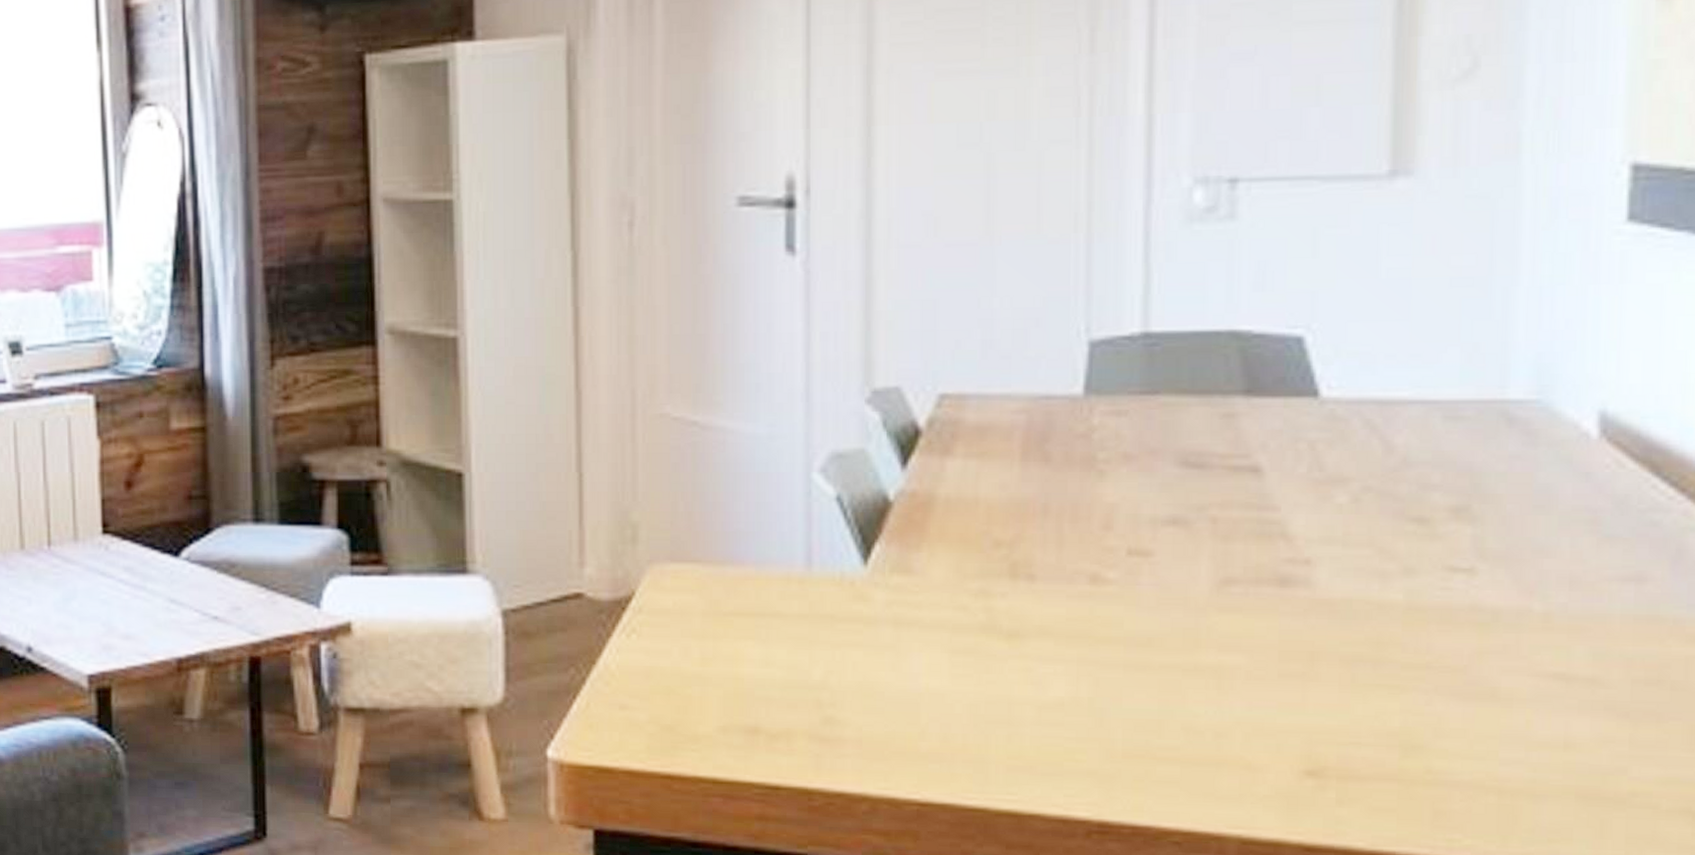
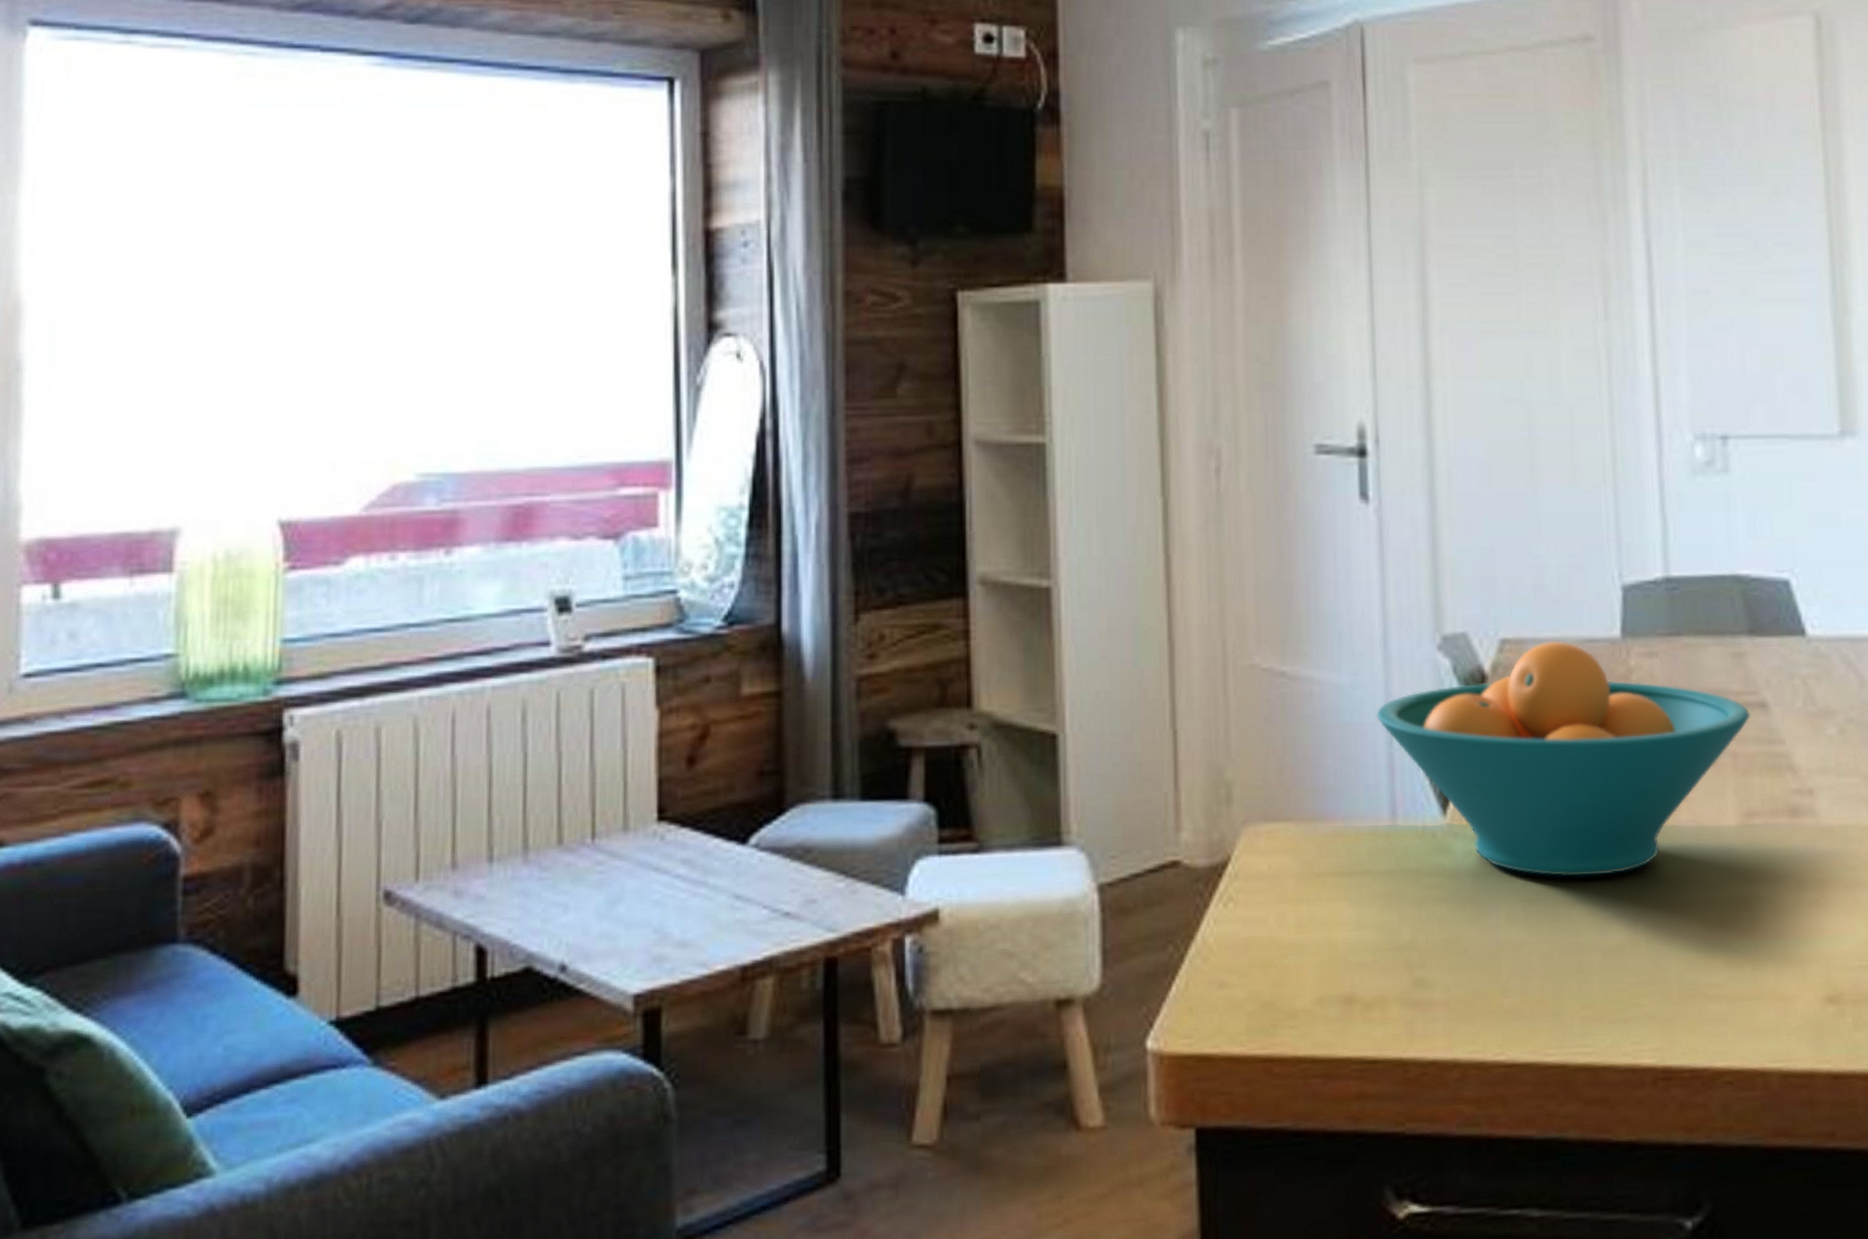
fruit bowl: none [794,397,1238,633] -> present [1376,640,1750,877]

